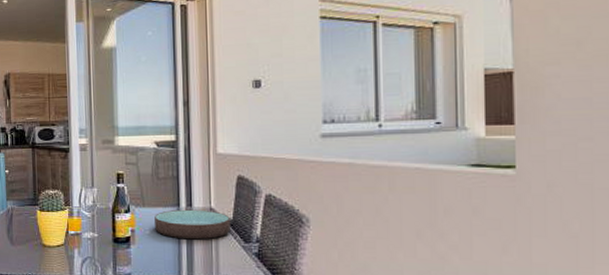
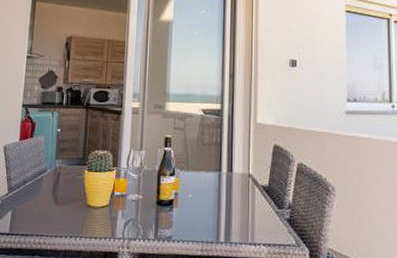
bowl: present [155,209,230,240] -> none [197,174,266,205]

